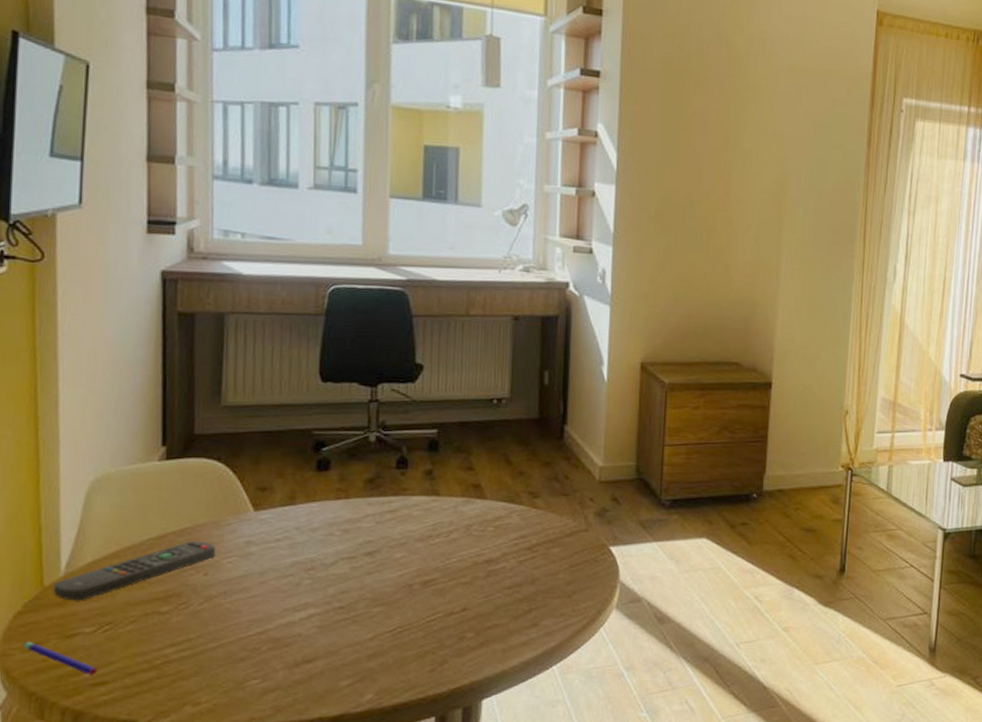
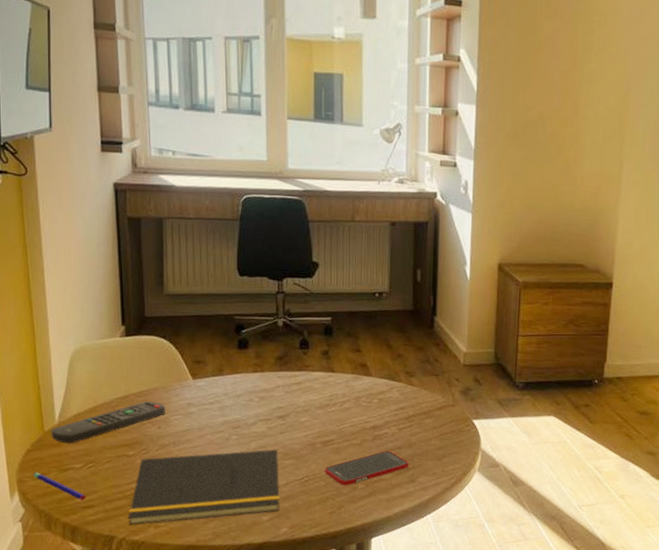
notepad: none [155,595,365,704] -> present [128,449,280,526]
cell phone: none [424,588,531,636] -> present [325,450,409,486]

